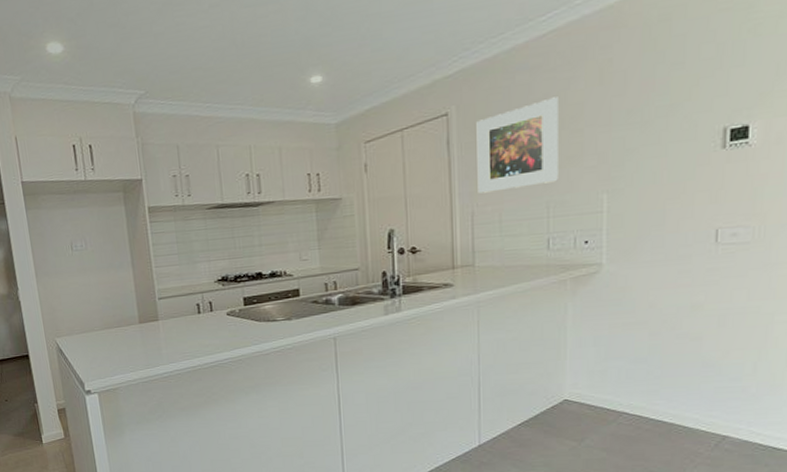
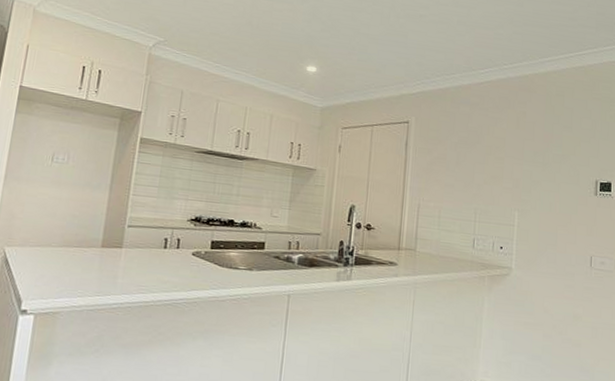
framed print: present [476,97,558,194] -> none [424,129,488,194]

